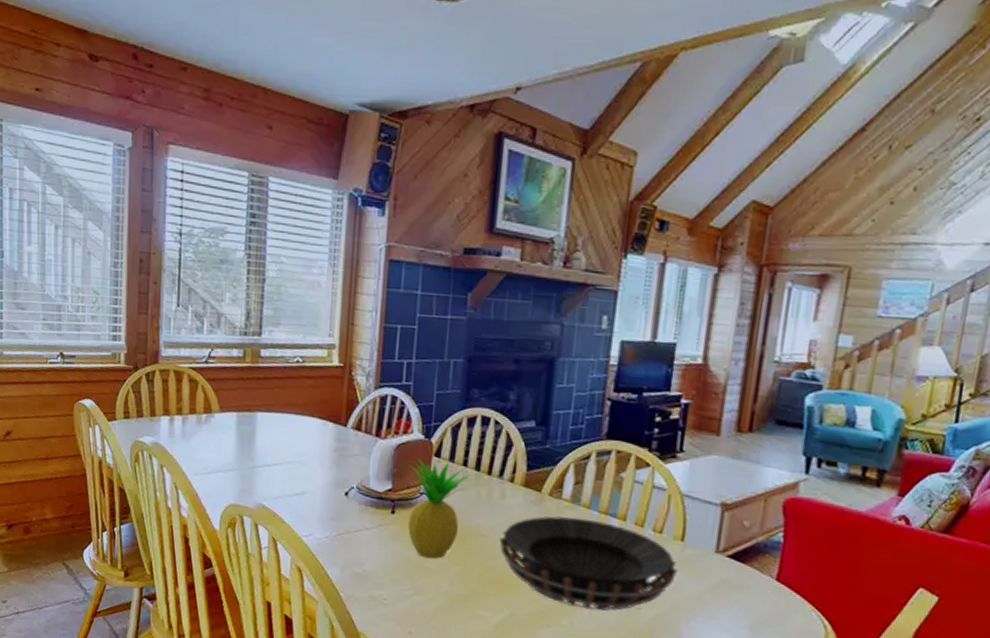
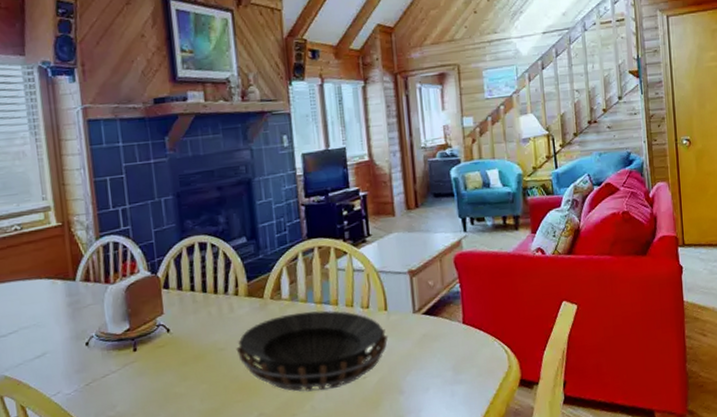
fruit: present [407,458,475,559] -> none [140,291,203,385]

